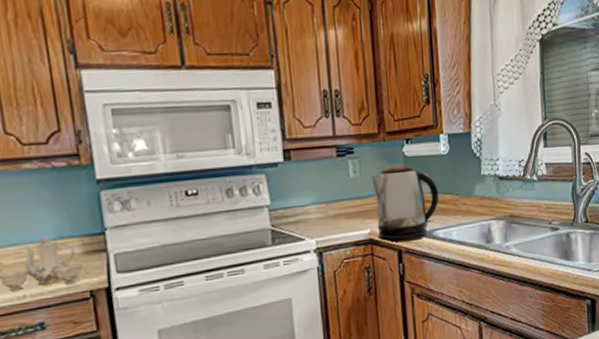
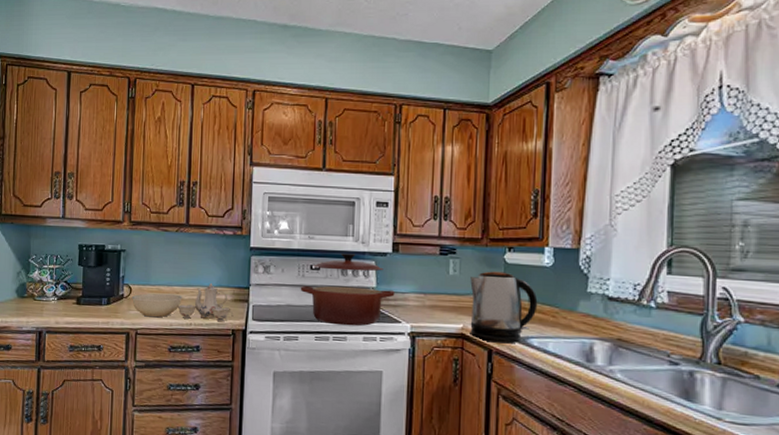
saucepan: none [175,169,293,259] -> present [300,253,395,327]

